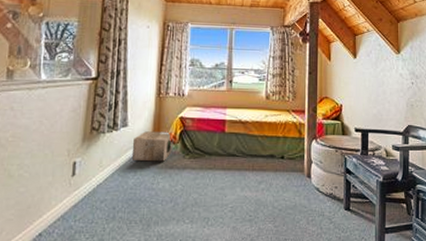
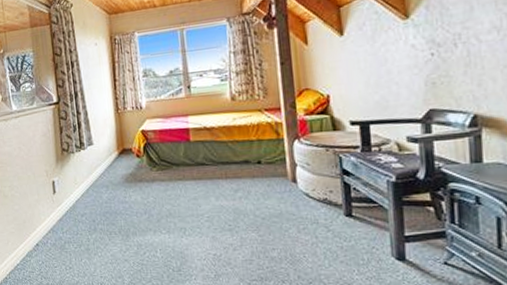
cardboard box: present [131,131,174,162] -> none [101,146,140,177]

